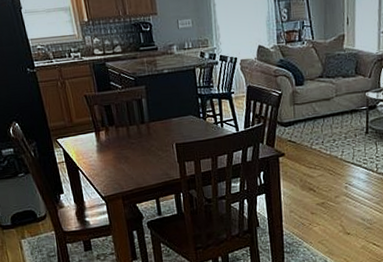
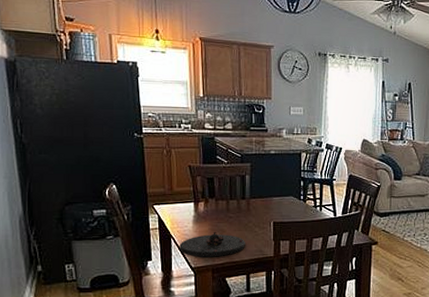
plate: none [87,160,151,186] -> present [179,232,245,257]

